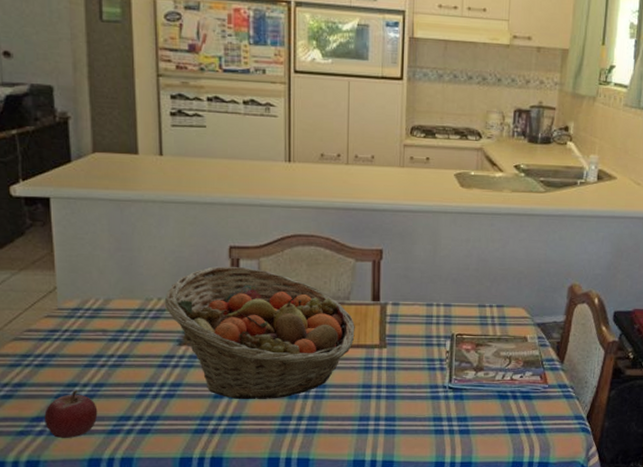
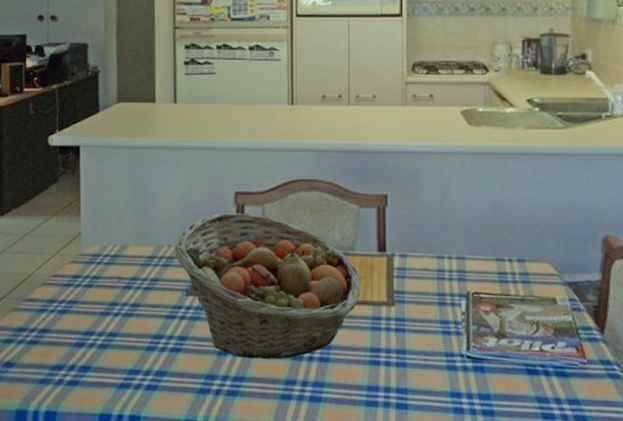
fruit: present [44,389,98,438] -> none [63,338,110,390]

